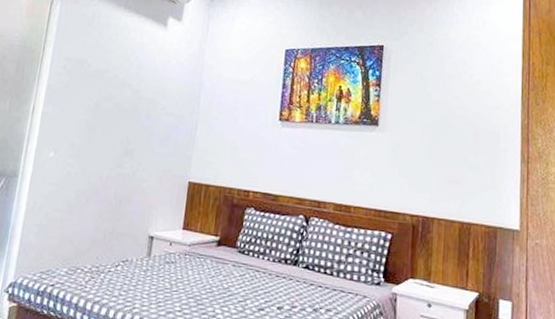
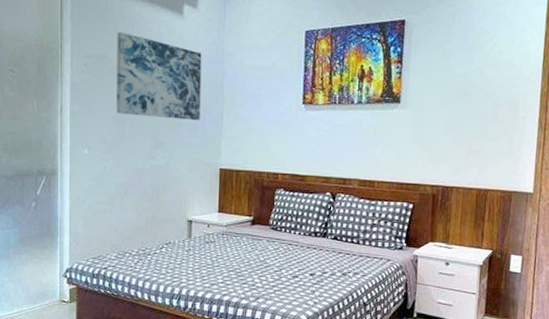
wall art: none [89,38,182,131] -> present [116,32,202,121]

